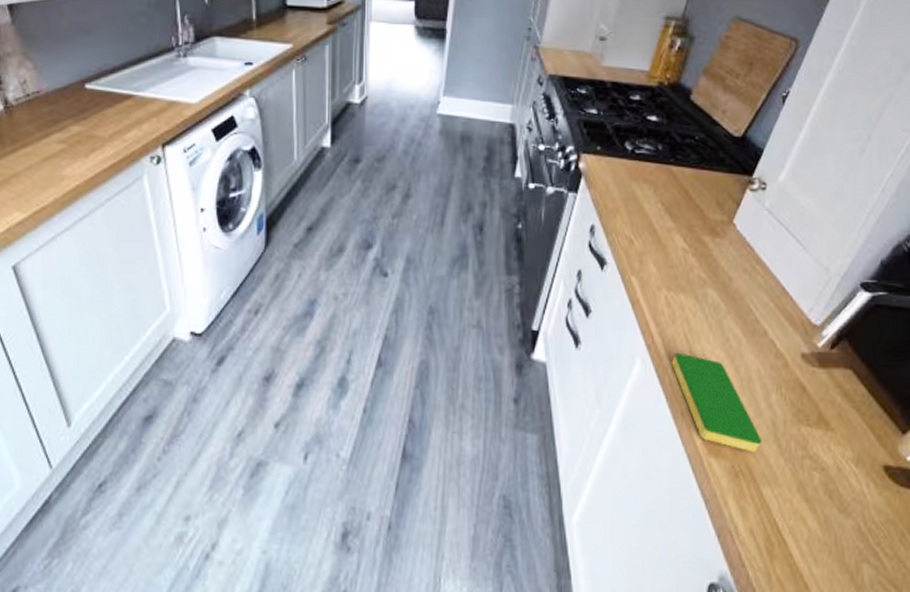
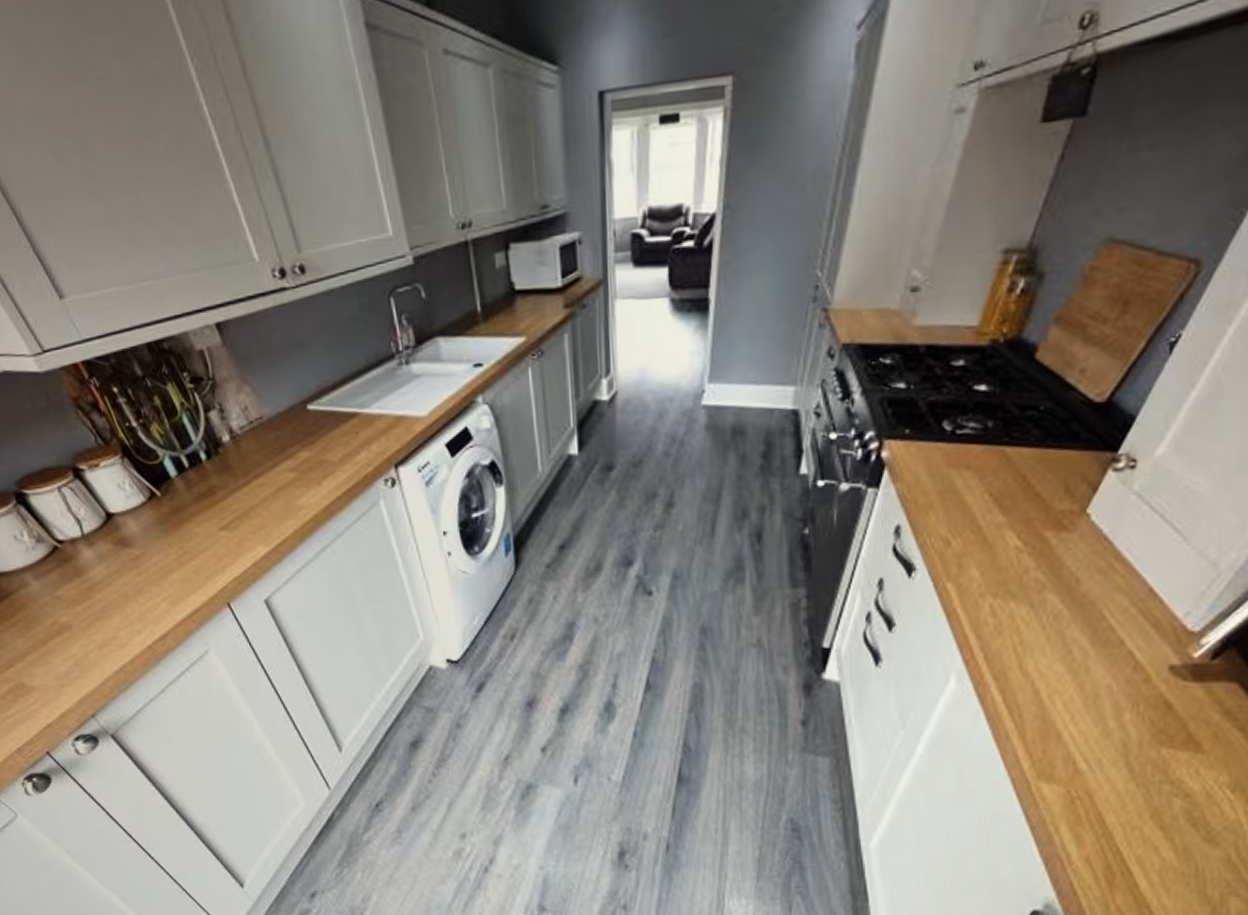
dish sponge: present [671,352,762,452] -> none [995,668,1108,777]

